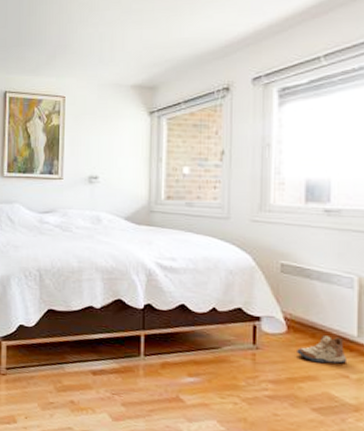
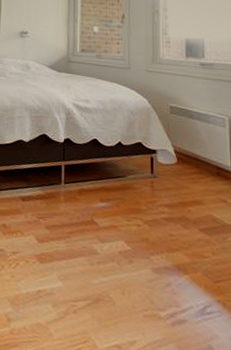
shoe: present [297,334,348,364] -> none [185,165,225,190]

